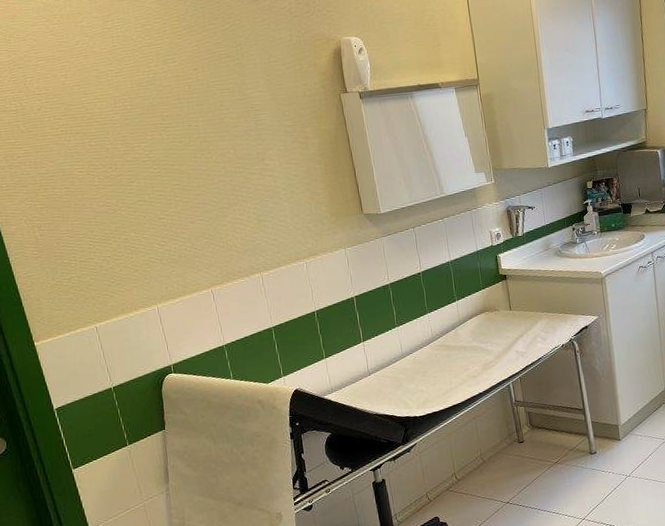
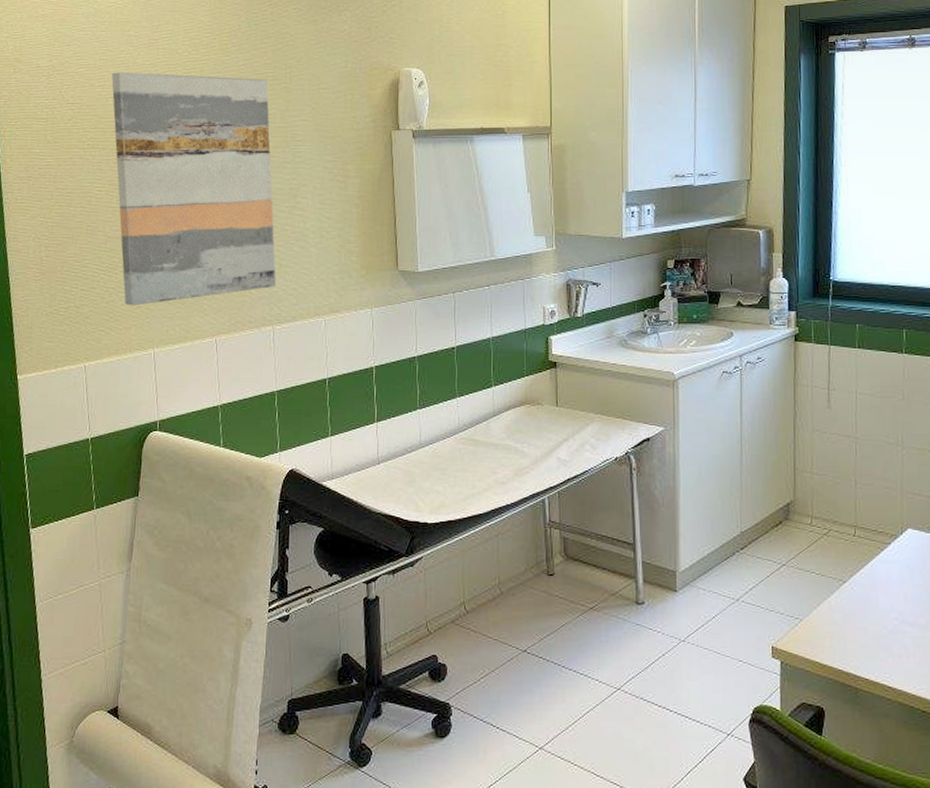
wall art: none [72,57,258,271] -> present [112,72,276,306]

